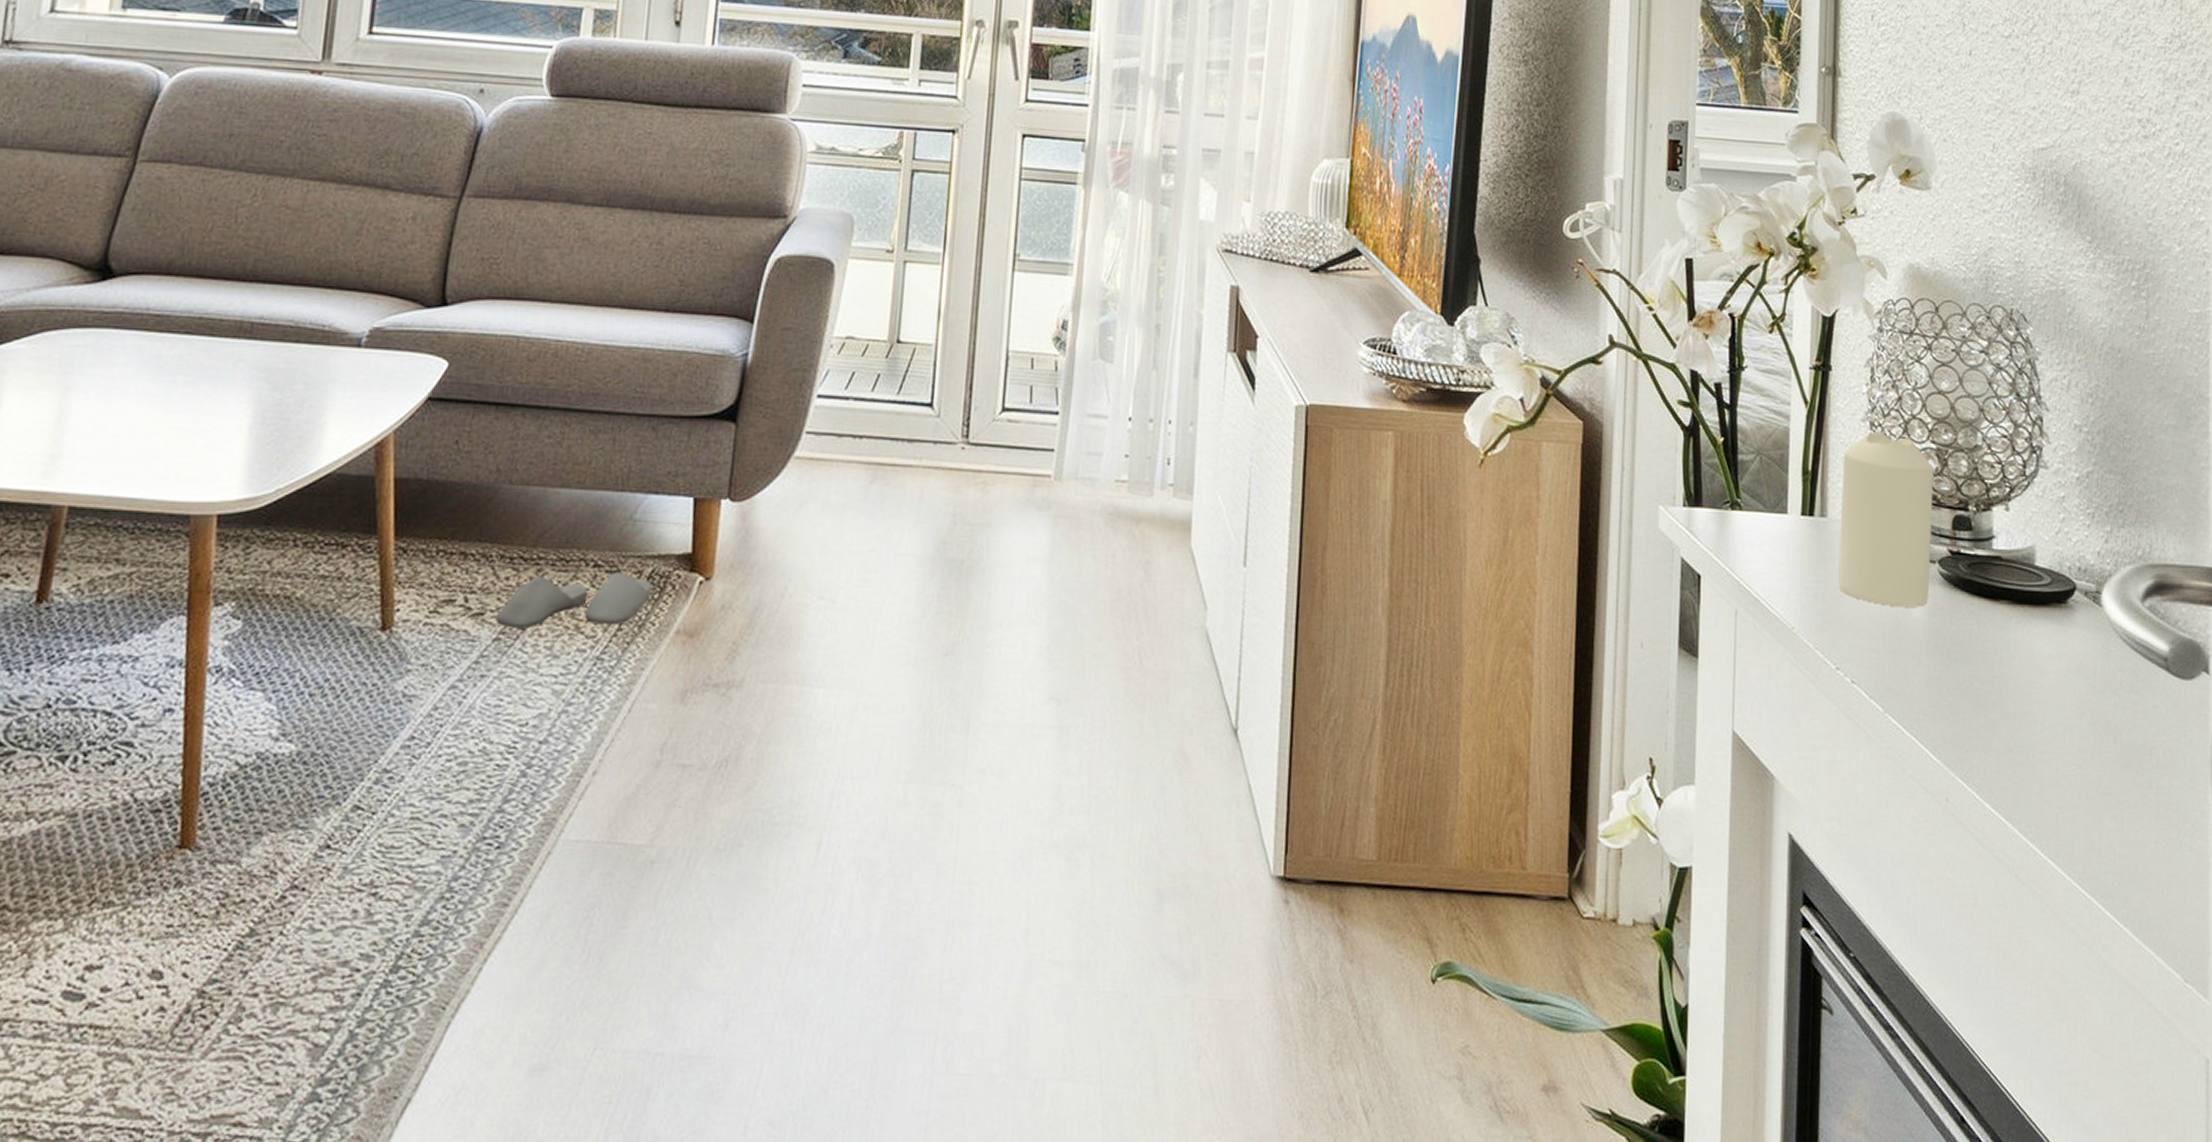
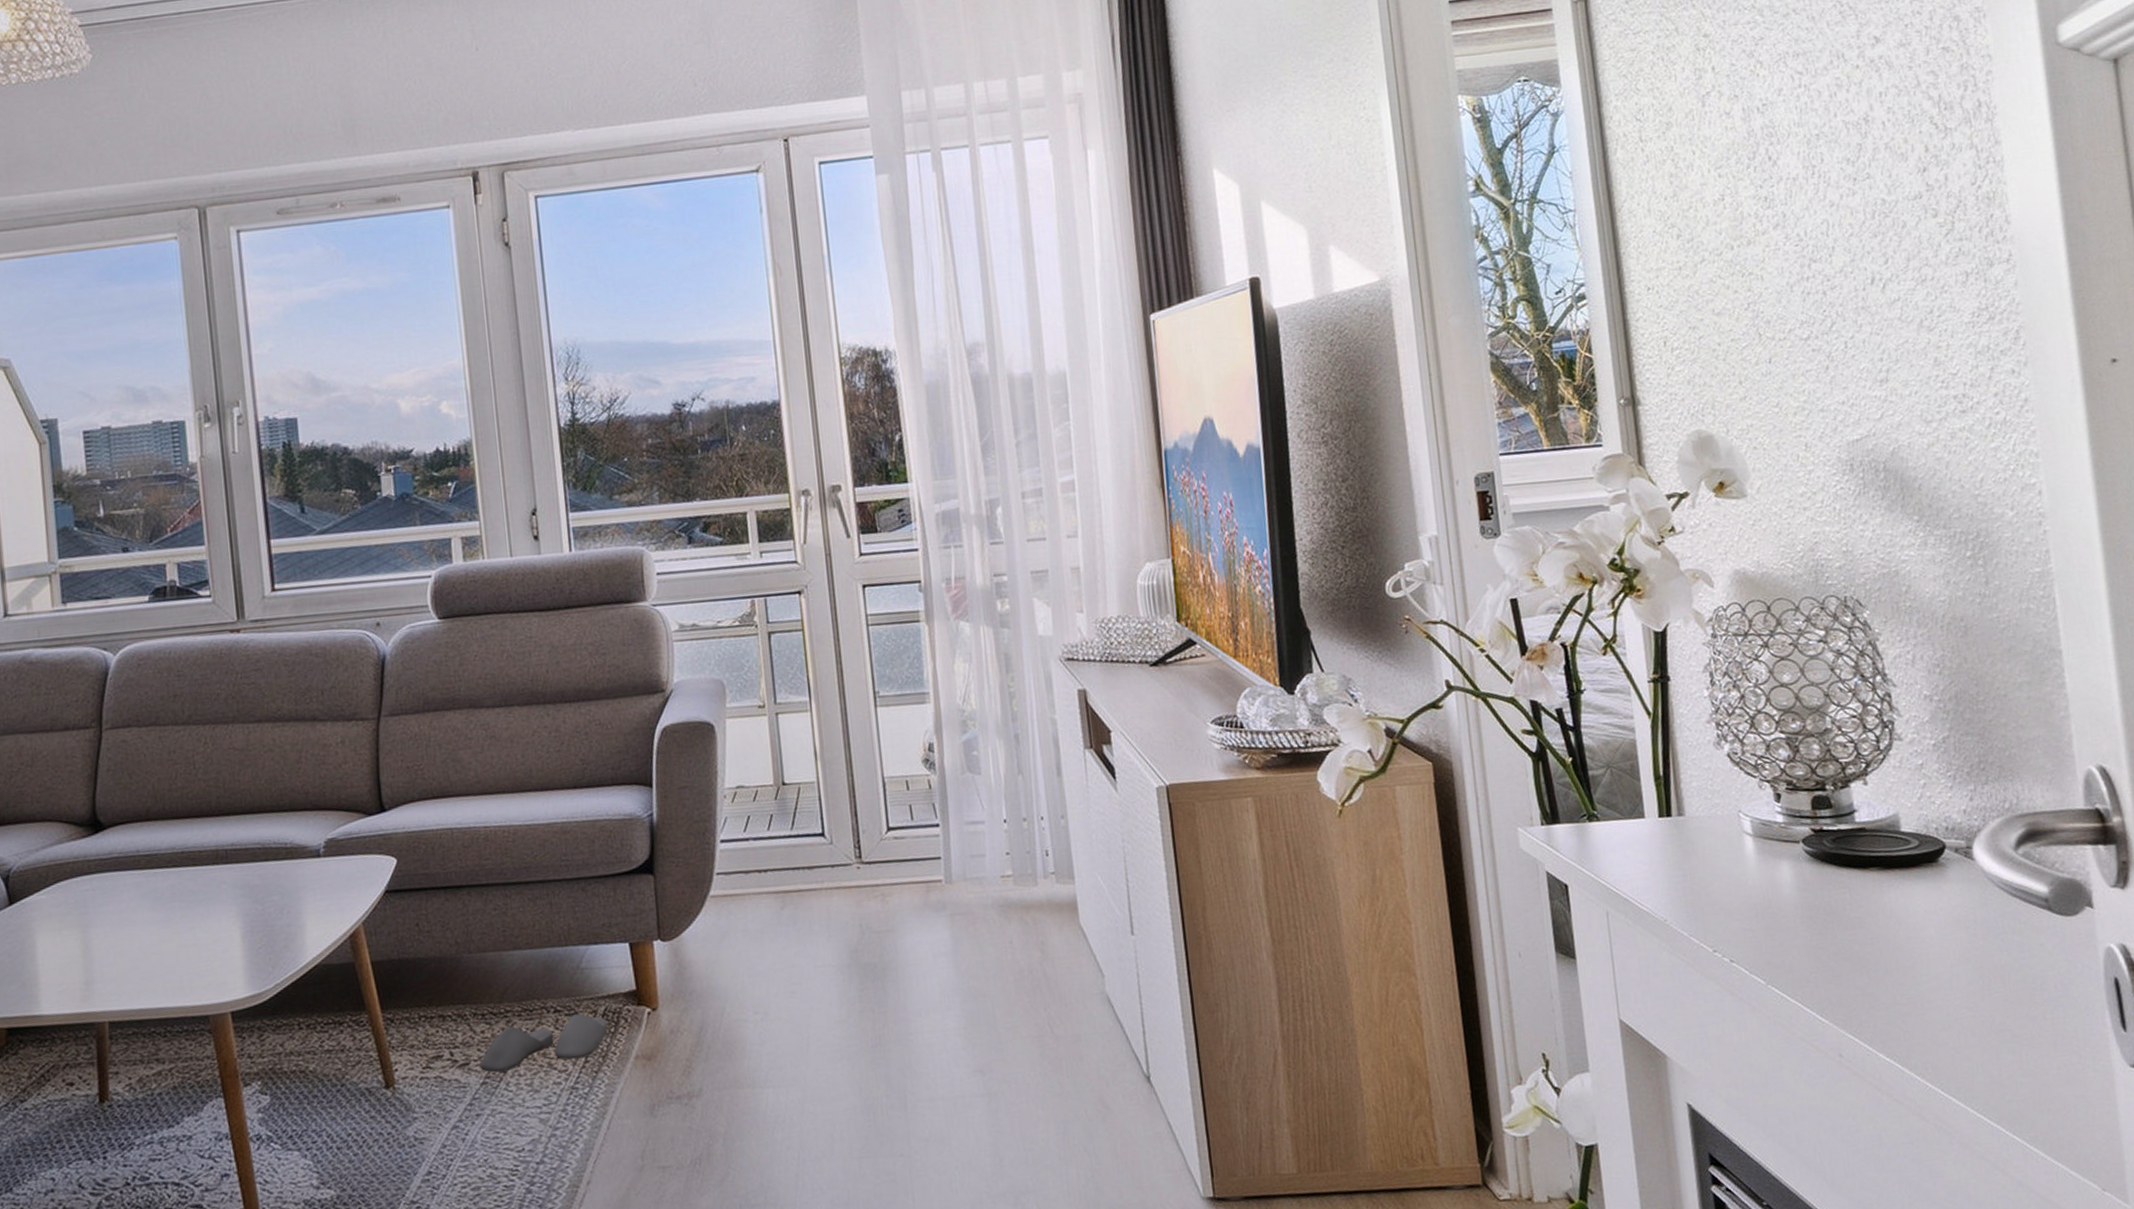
candle: present [1838,432,1934,607] -> none [1693,730,1797,888]

